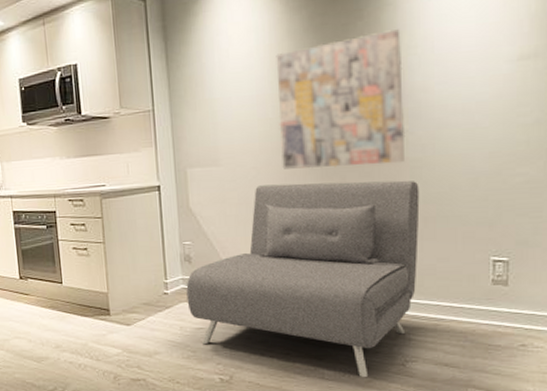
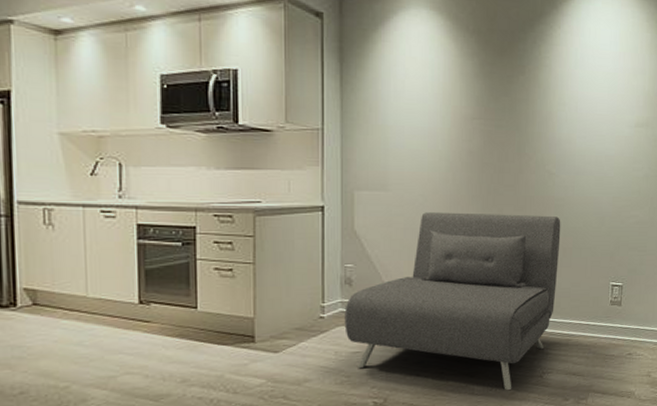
wall art: present [276,28,406,169] -> none [447,86,553,201]

